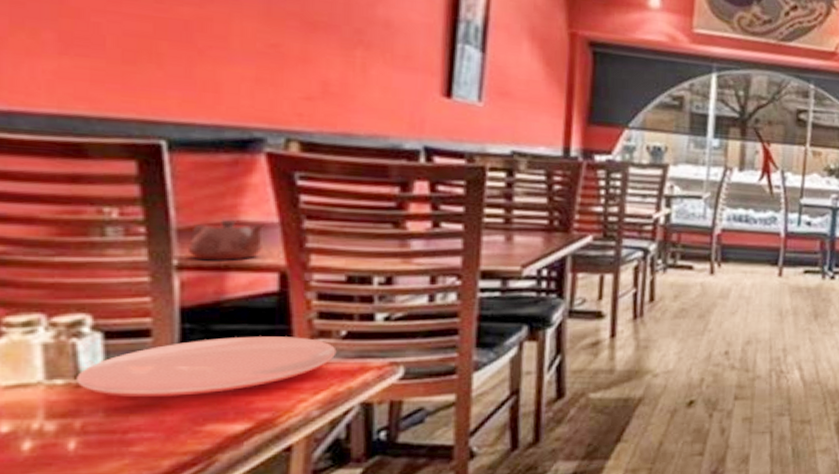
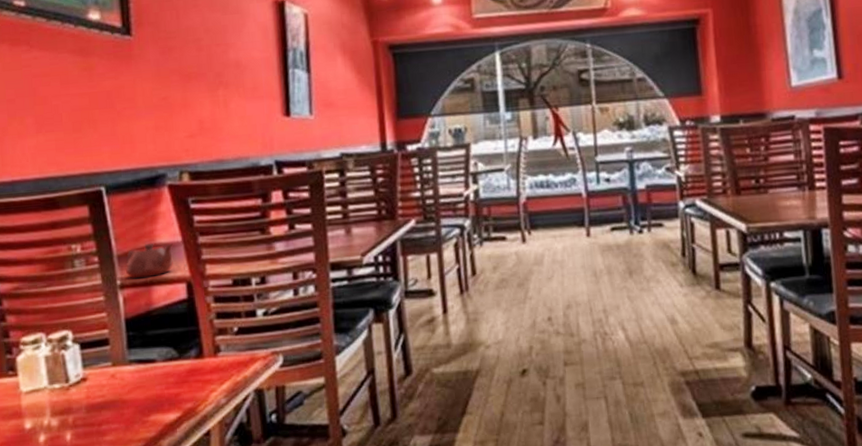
plate: present [77,336,337,398] -> none [67,335,233,395]

